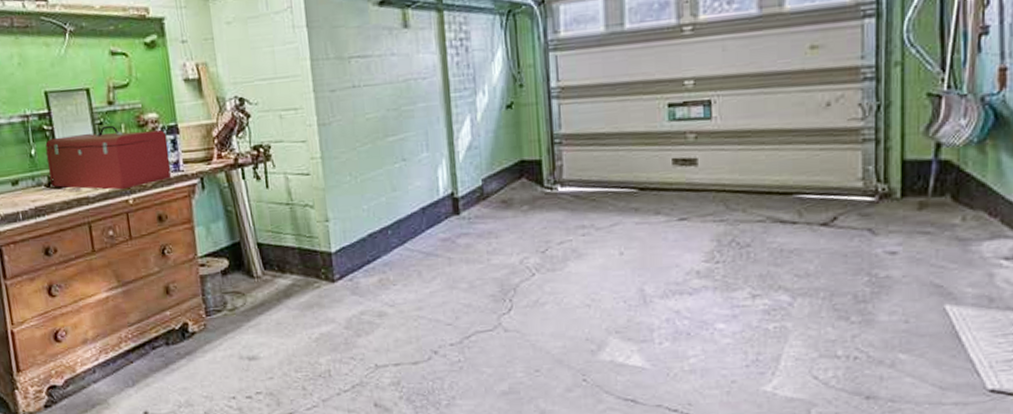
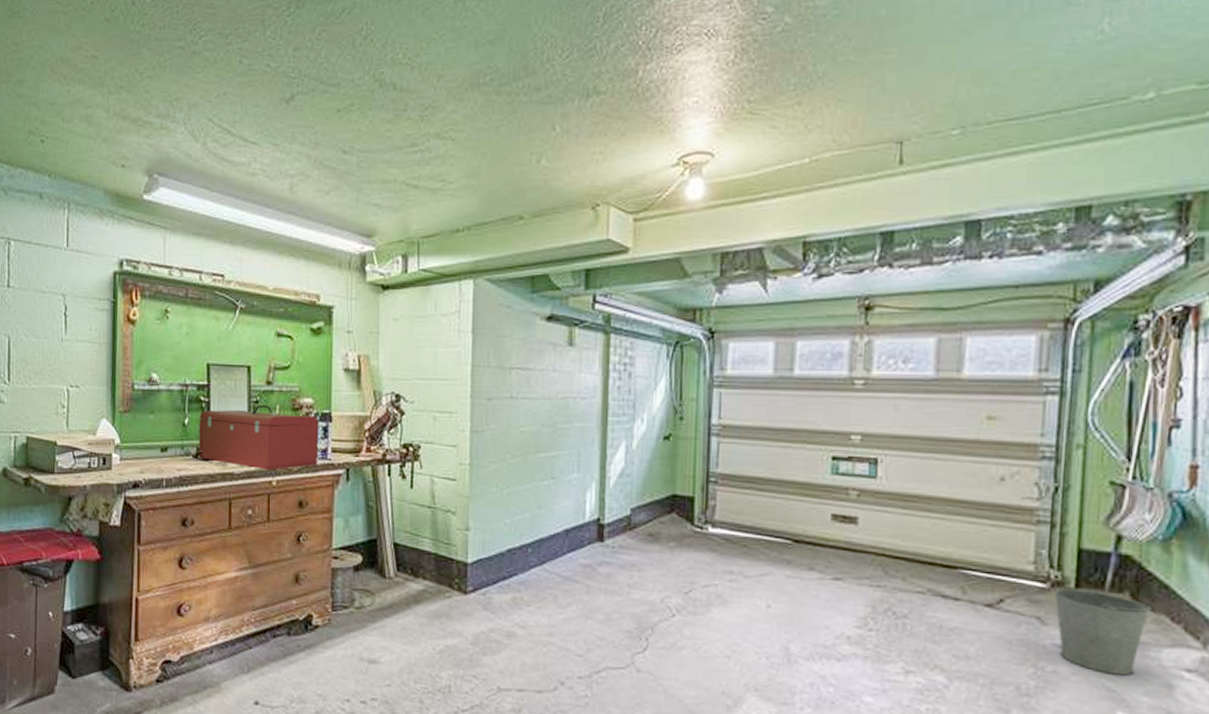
bucket: none [884,195,971,272] -> present [1055,588,1152,676]

